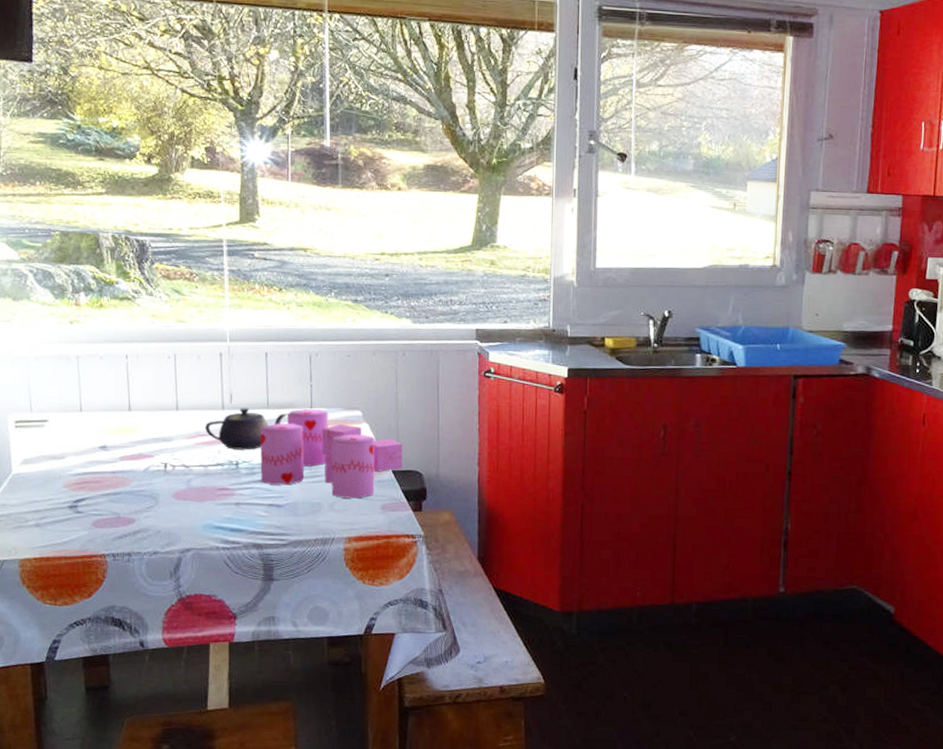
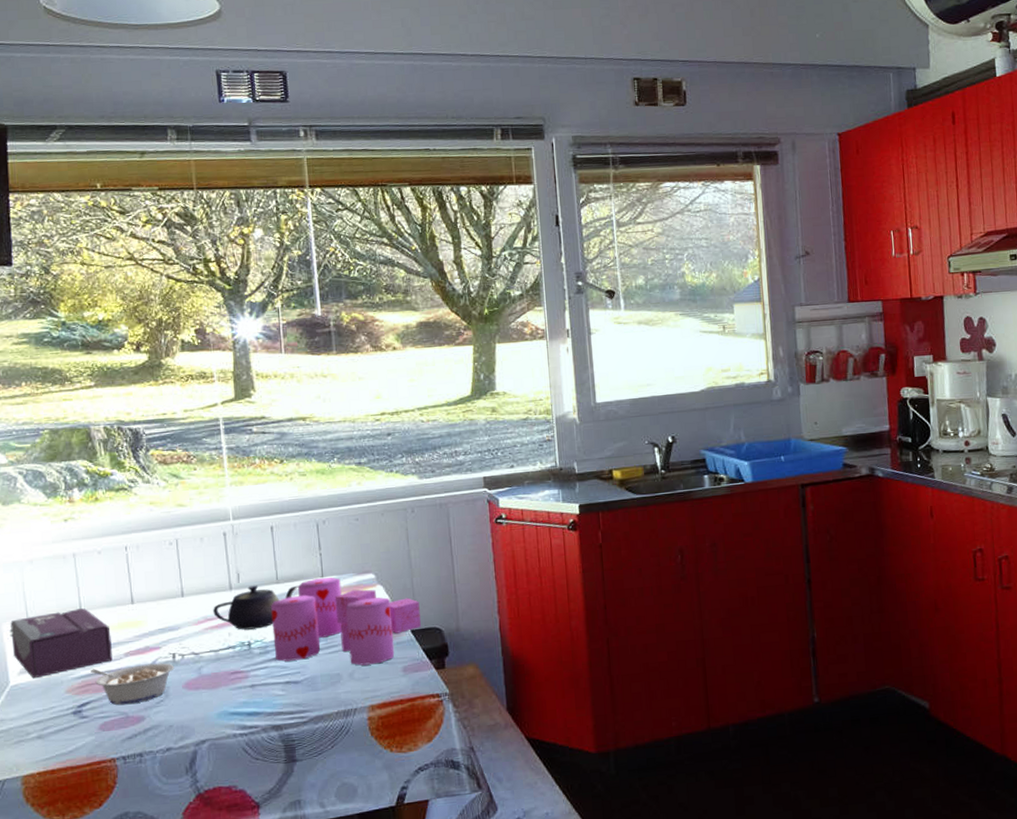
tissue box: none [15,408,108,470] -> present [10,607,113,679]
legume: none [87,468,165,506] -> present [91,662,175,705]

